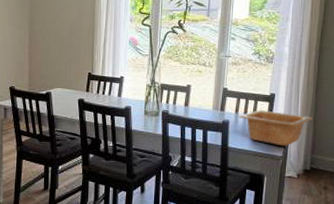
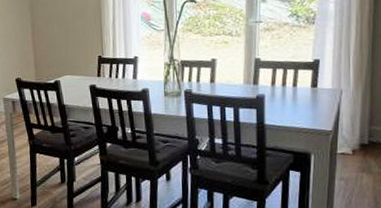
serving bowl: present [239,110,313,146] -> none [276,79,369,119]

